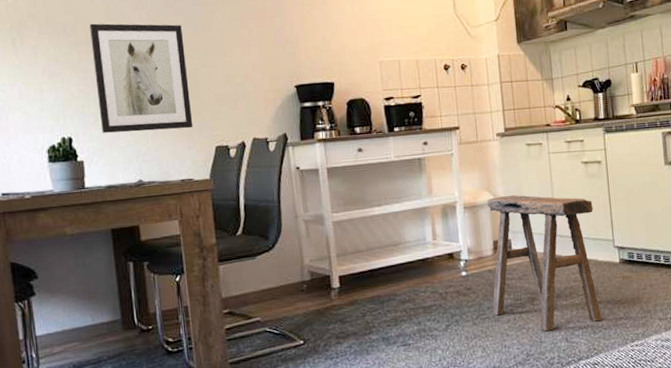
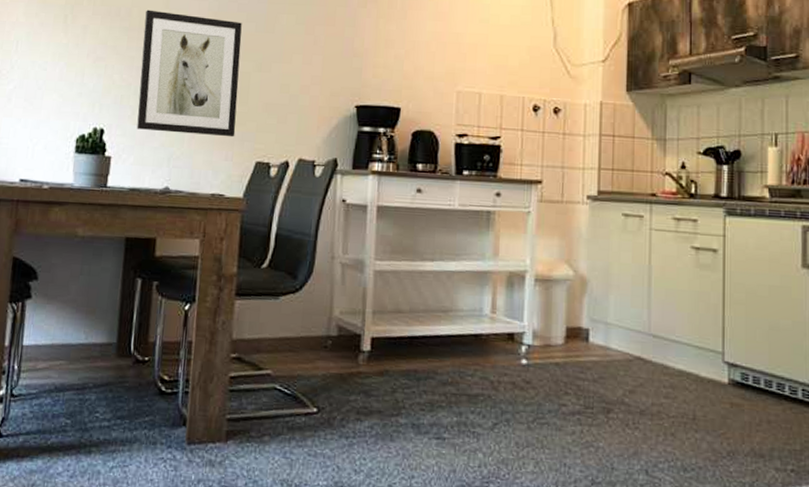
stool: present [486,194,602,331] -> none [553,273,701,456]

